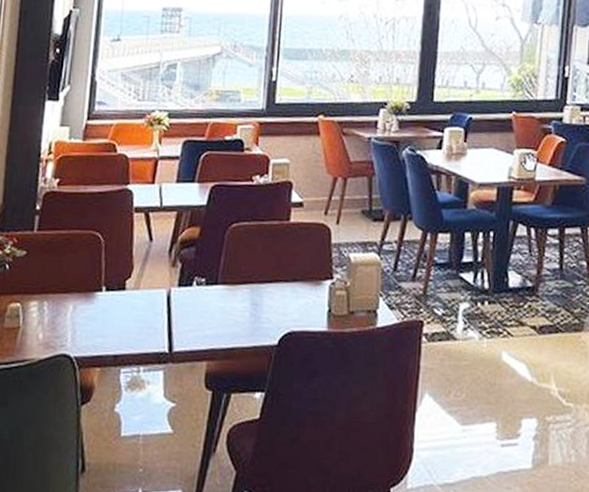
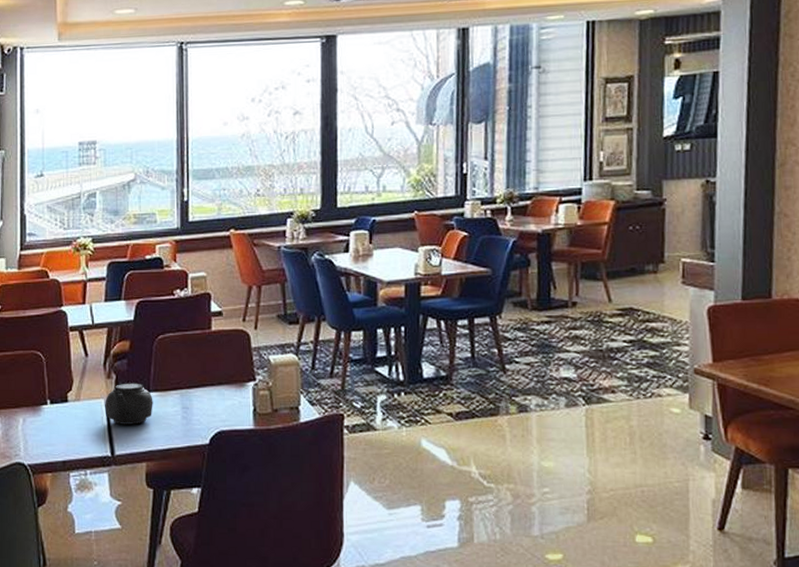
teapot: none [166,272,225,319] -> present [105,382,156,425]

